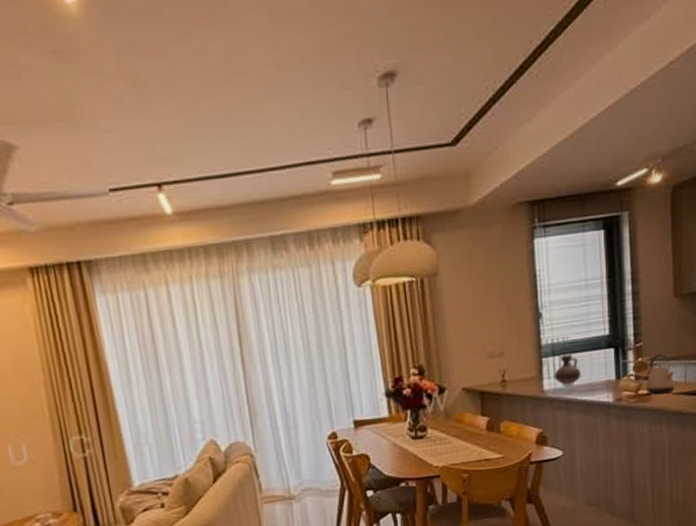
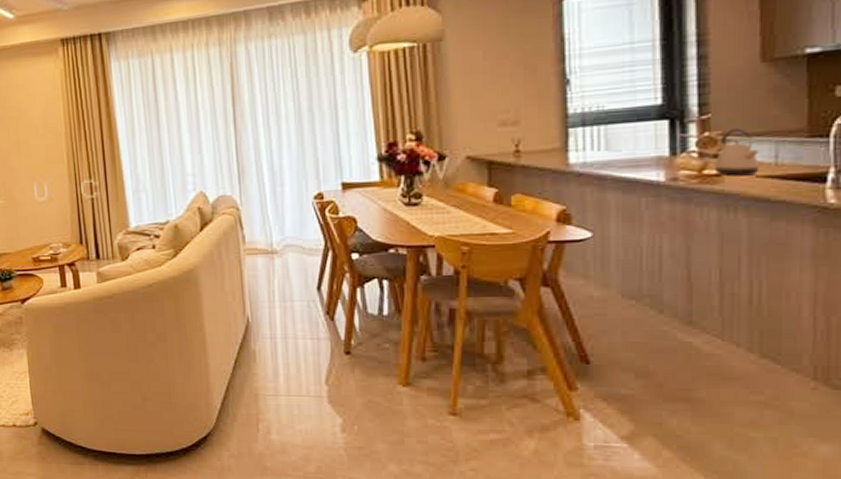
ceramic jug: present [554,353,581,386] -> none [583,124,620,160]

